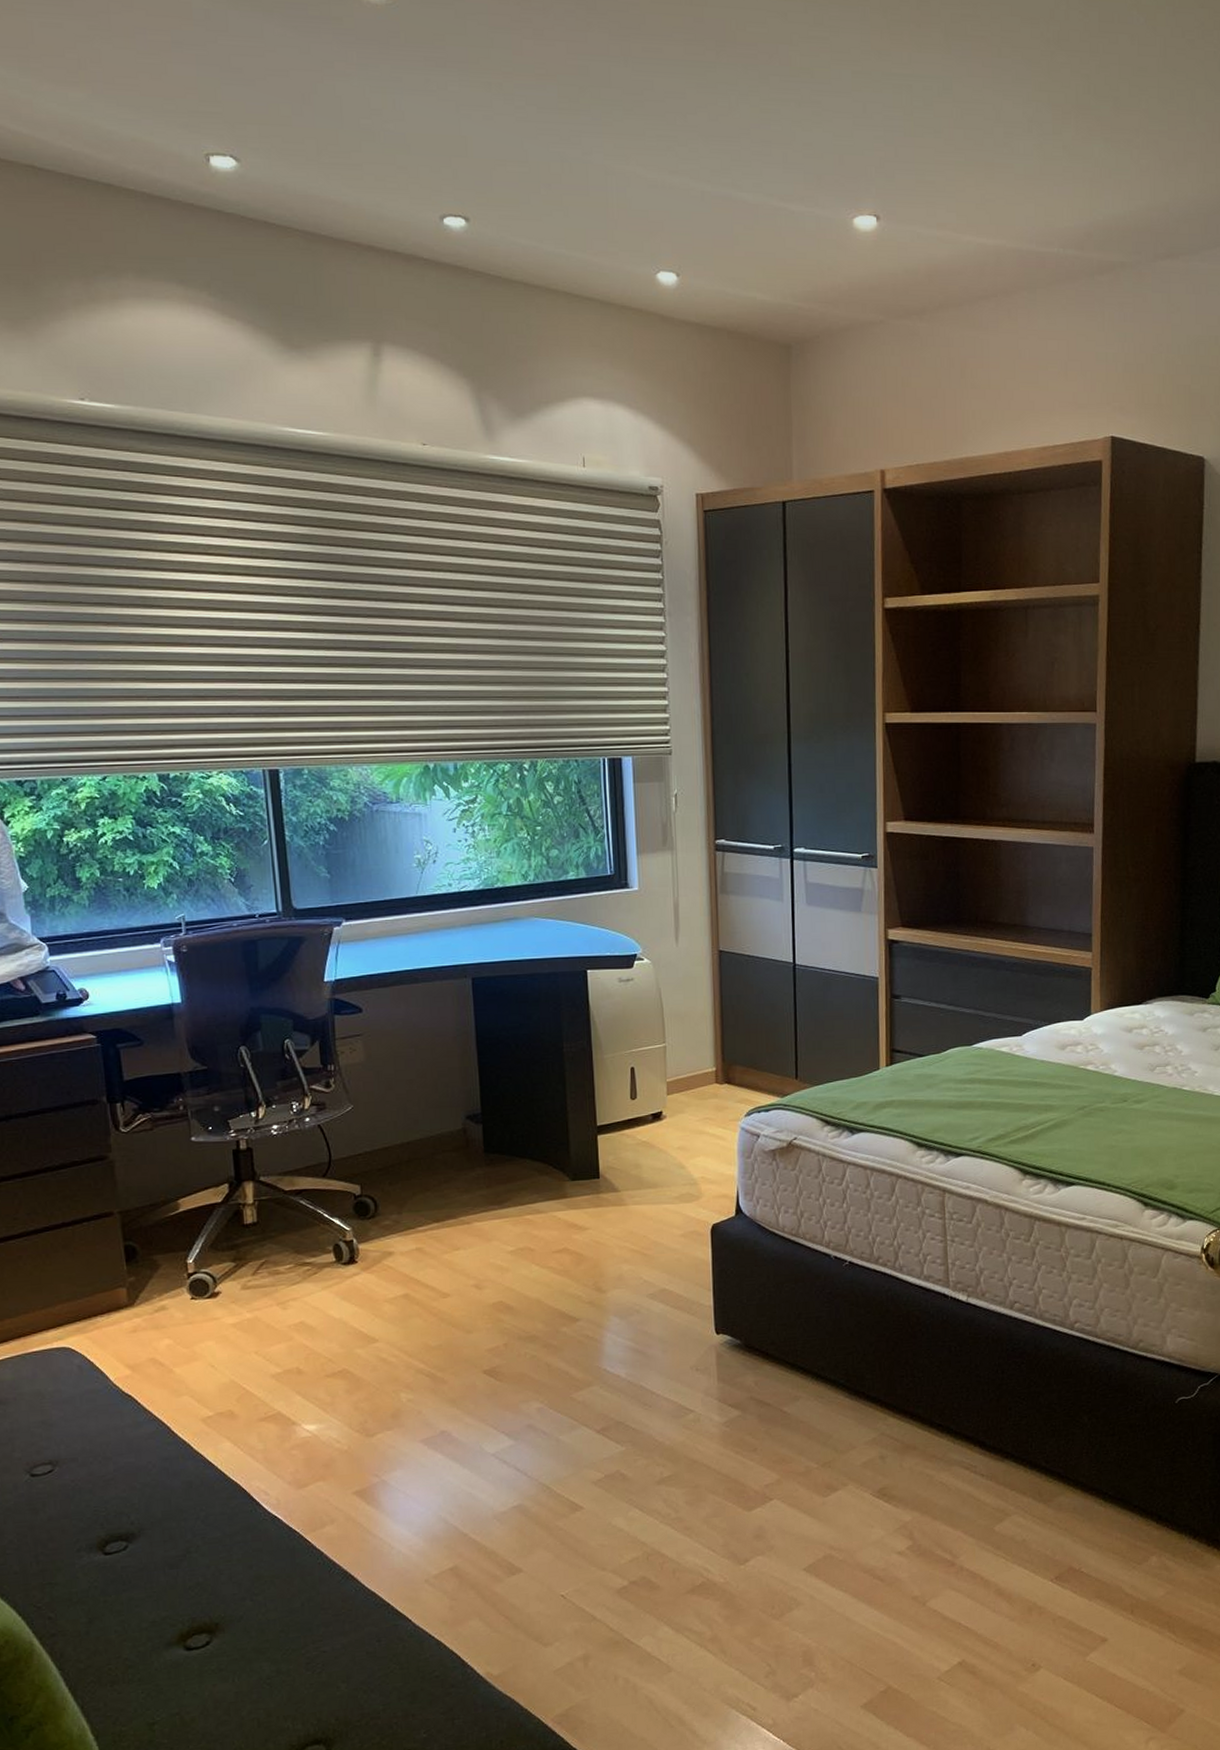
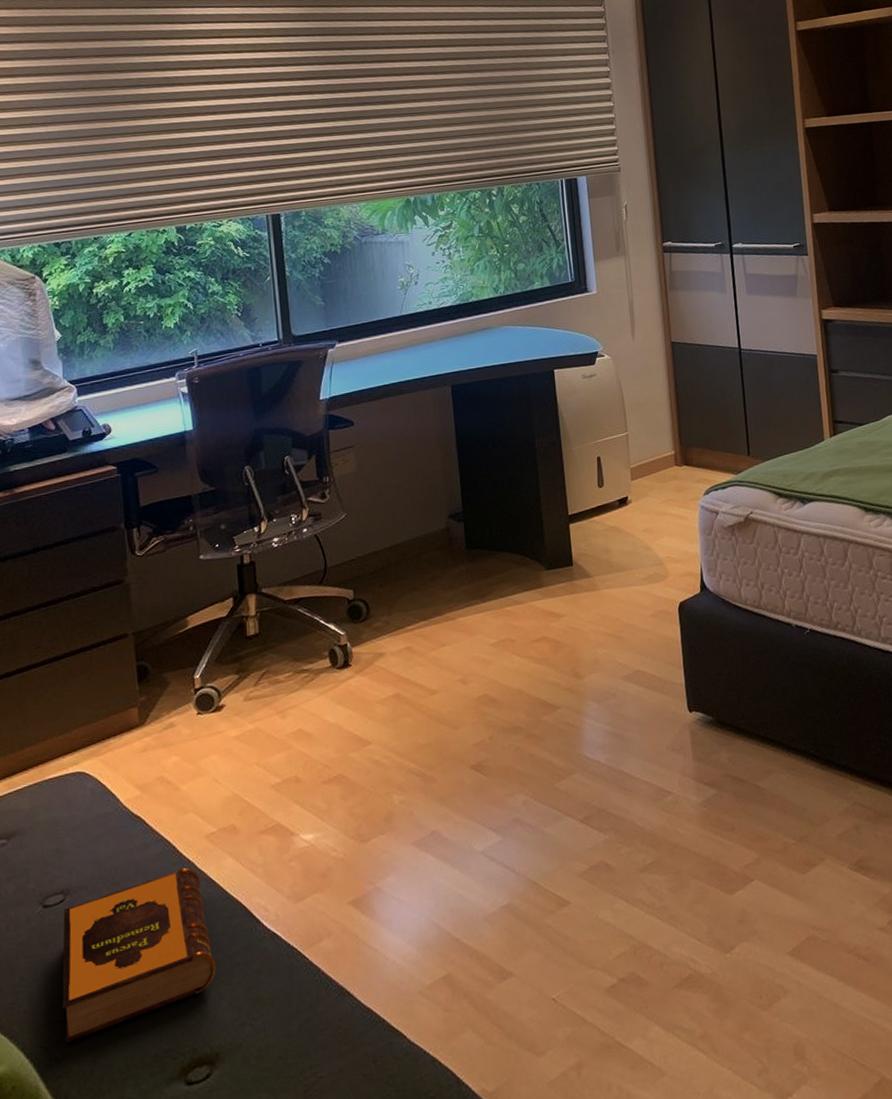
hardback book: none [52,1448,215,1604] -> present [62,868,216,1043]

